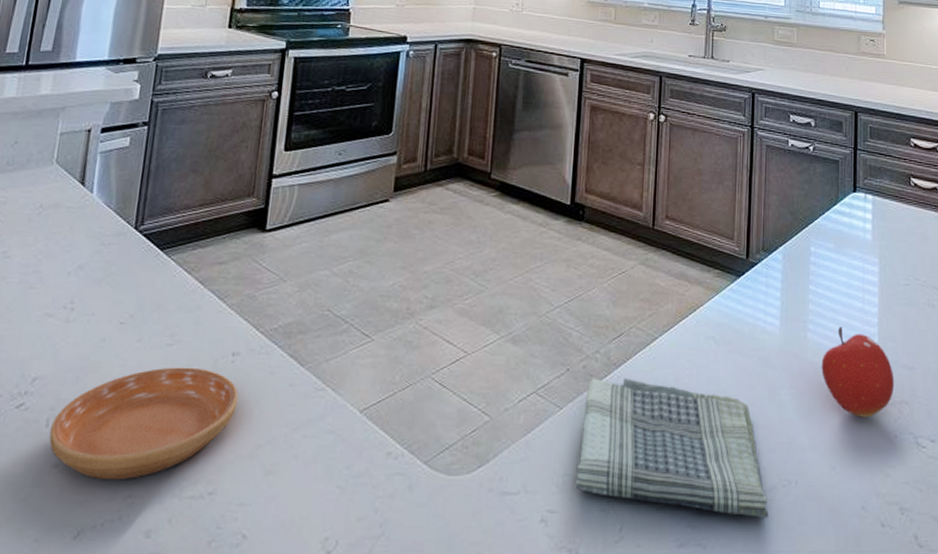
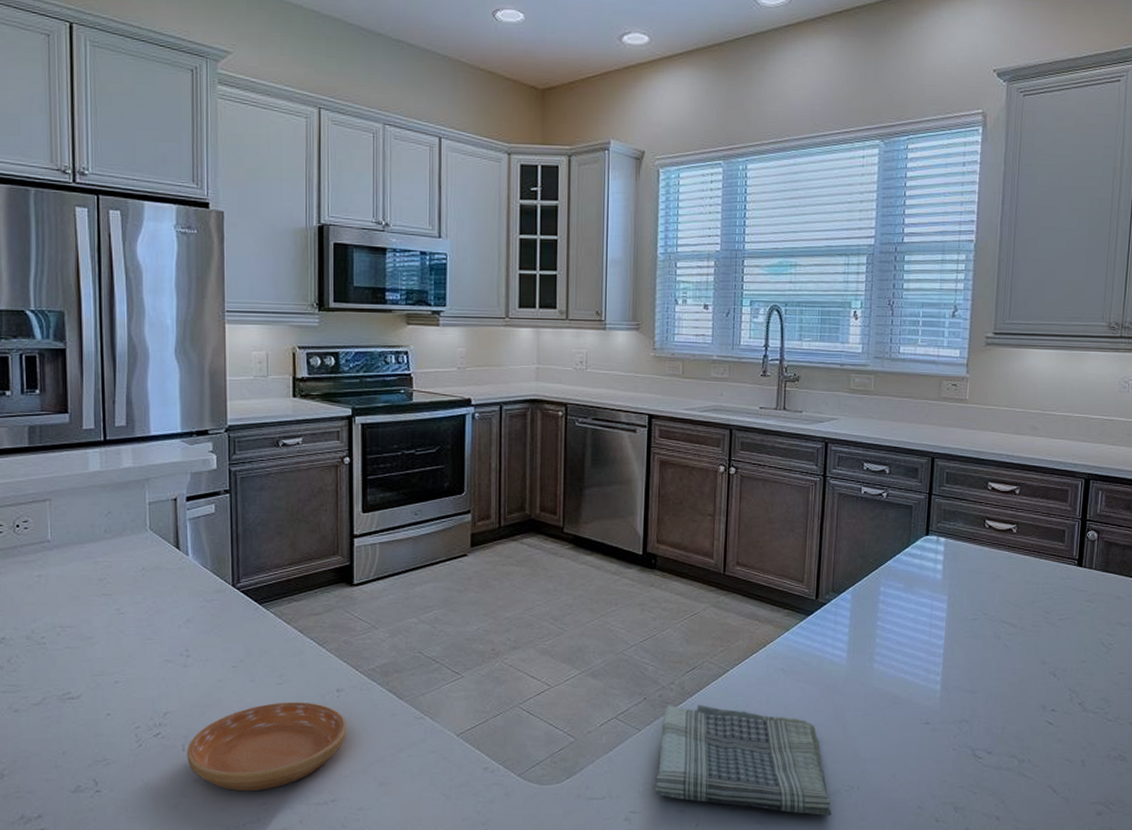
fruit: present [821,327,895,418] -> none [886,657,956,734]

